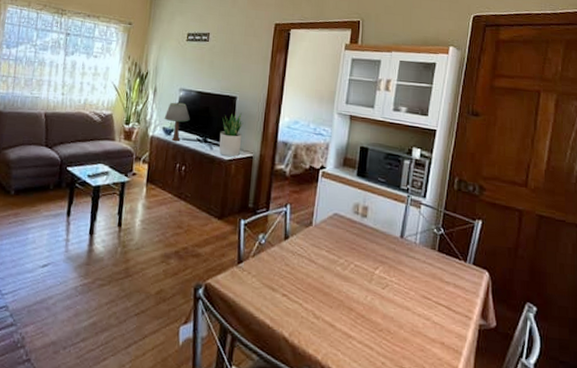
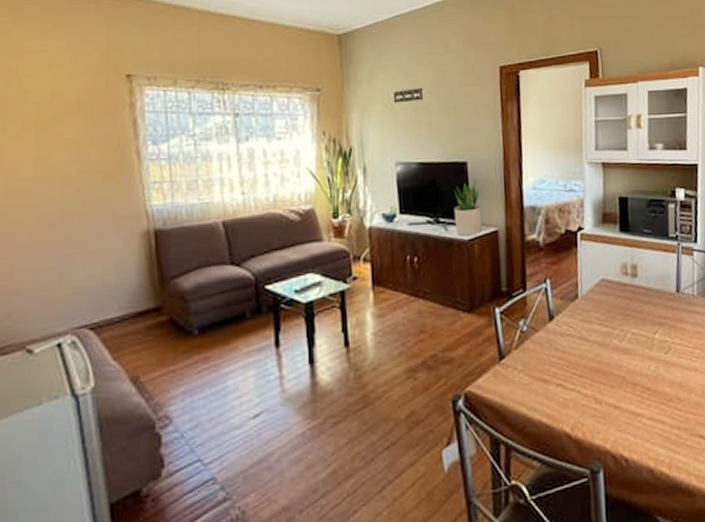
table lamp: present [164,102,190,142] -> none [381,180,414,229]

